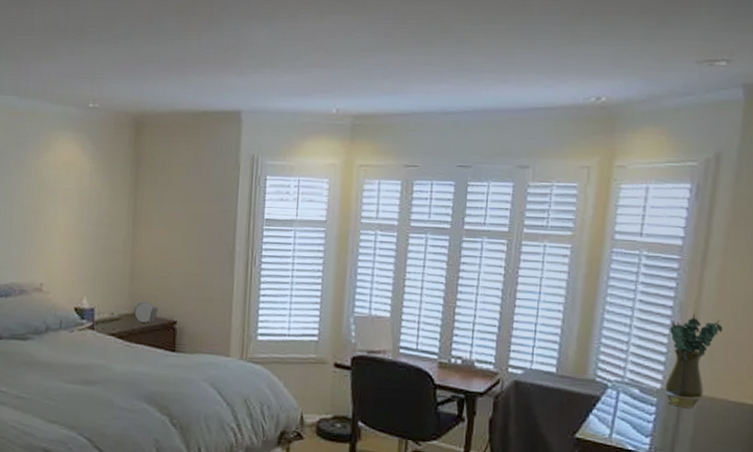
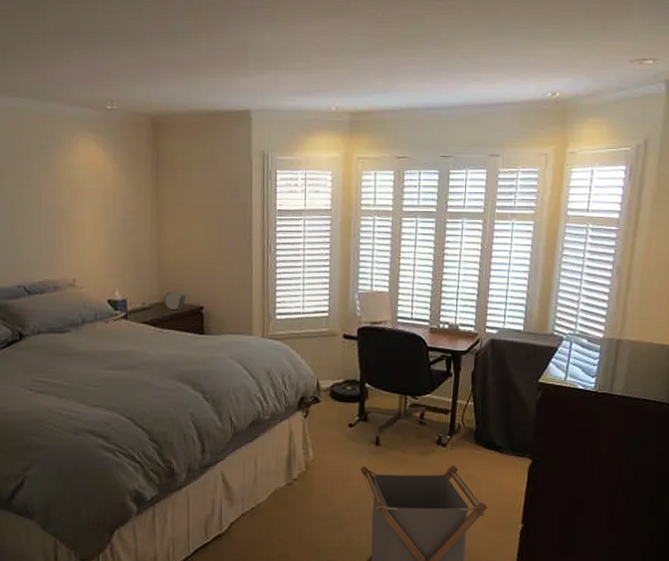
vase: present [665,313,723,408] -> none [606,274,649,351]

